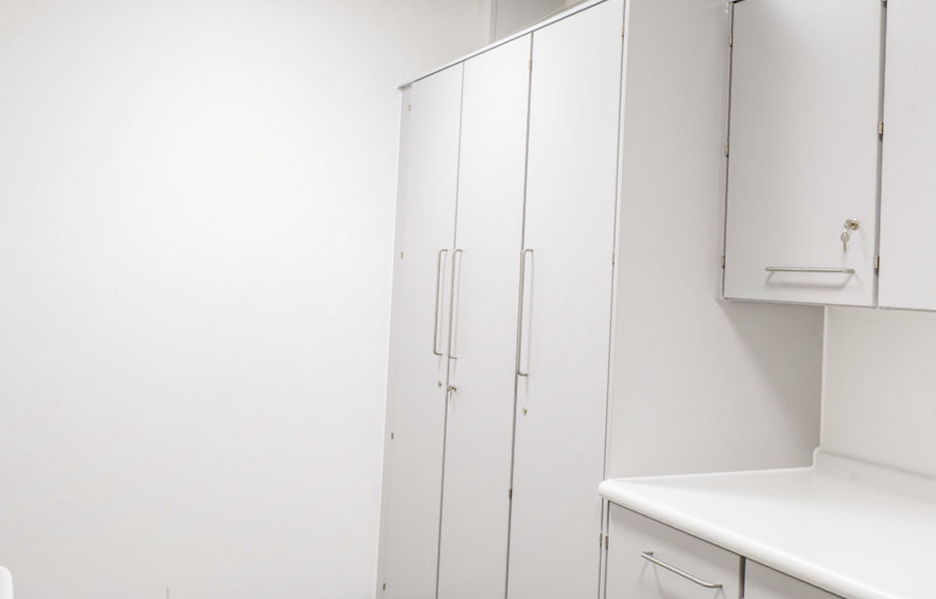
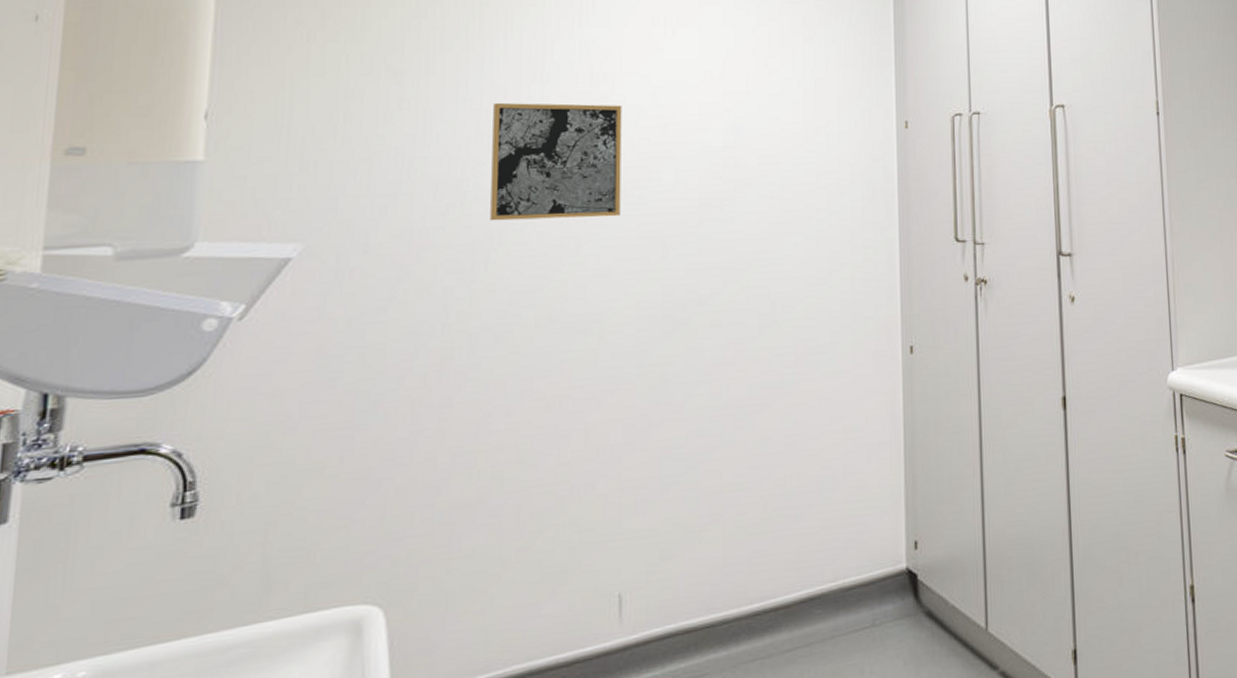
wall art: none [90,211,187,307] -> present [490,102,622,221]

